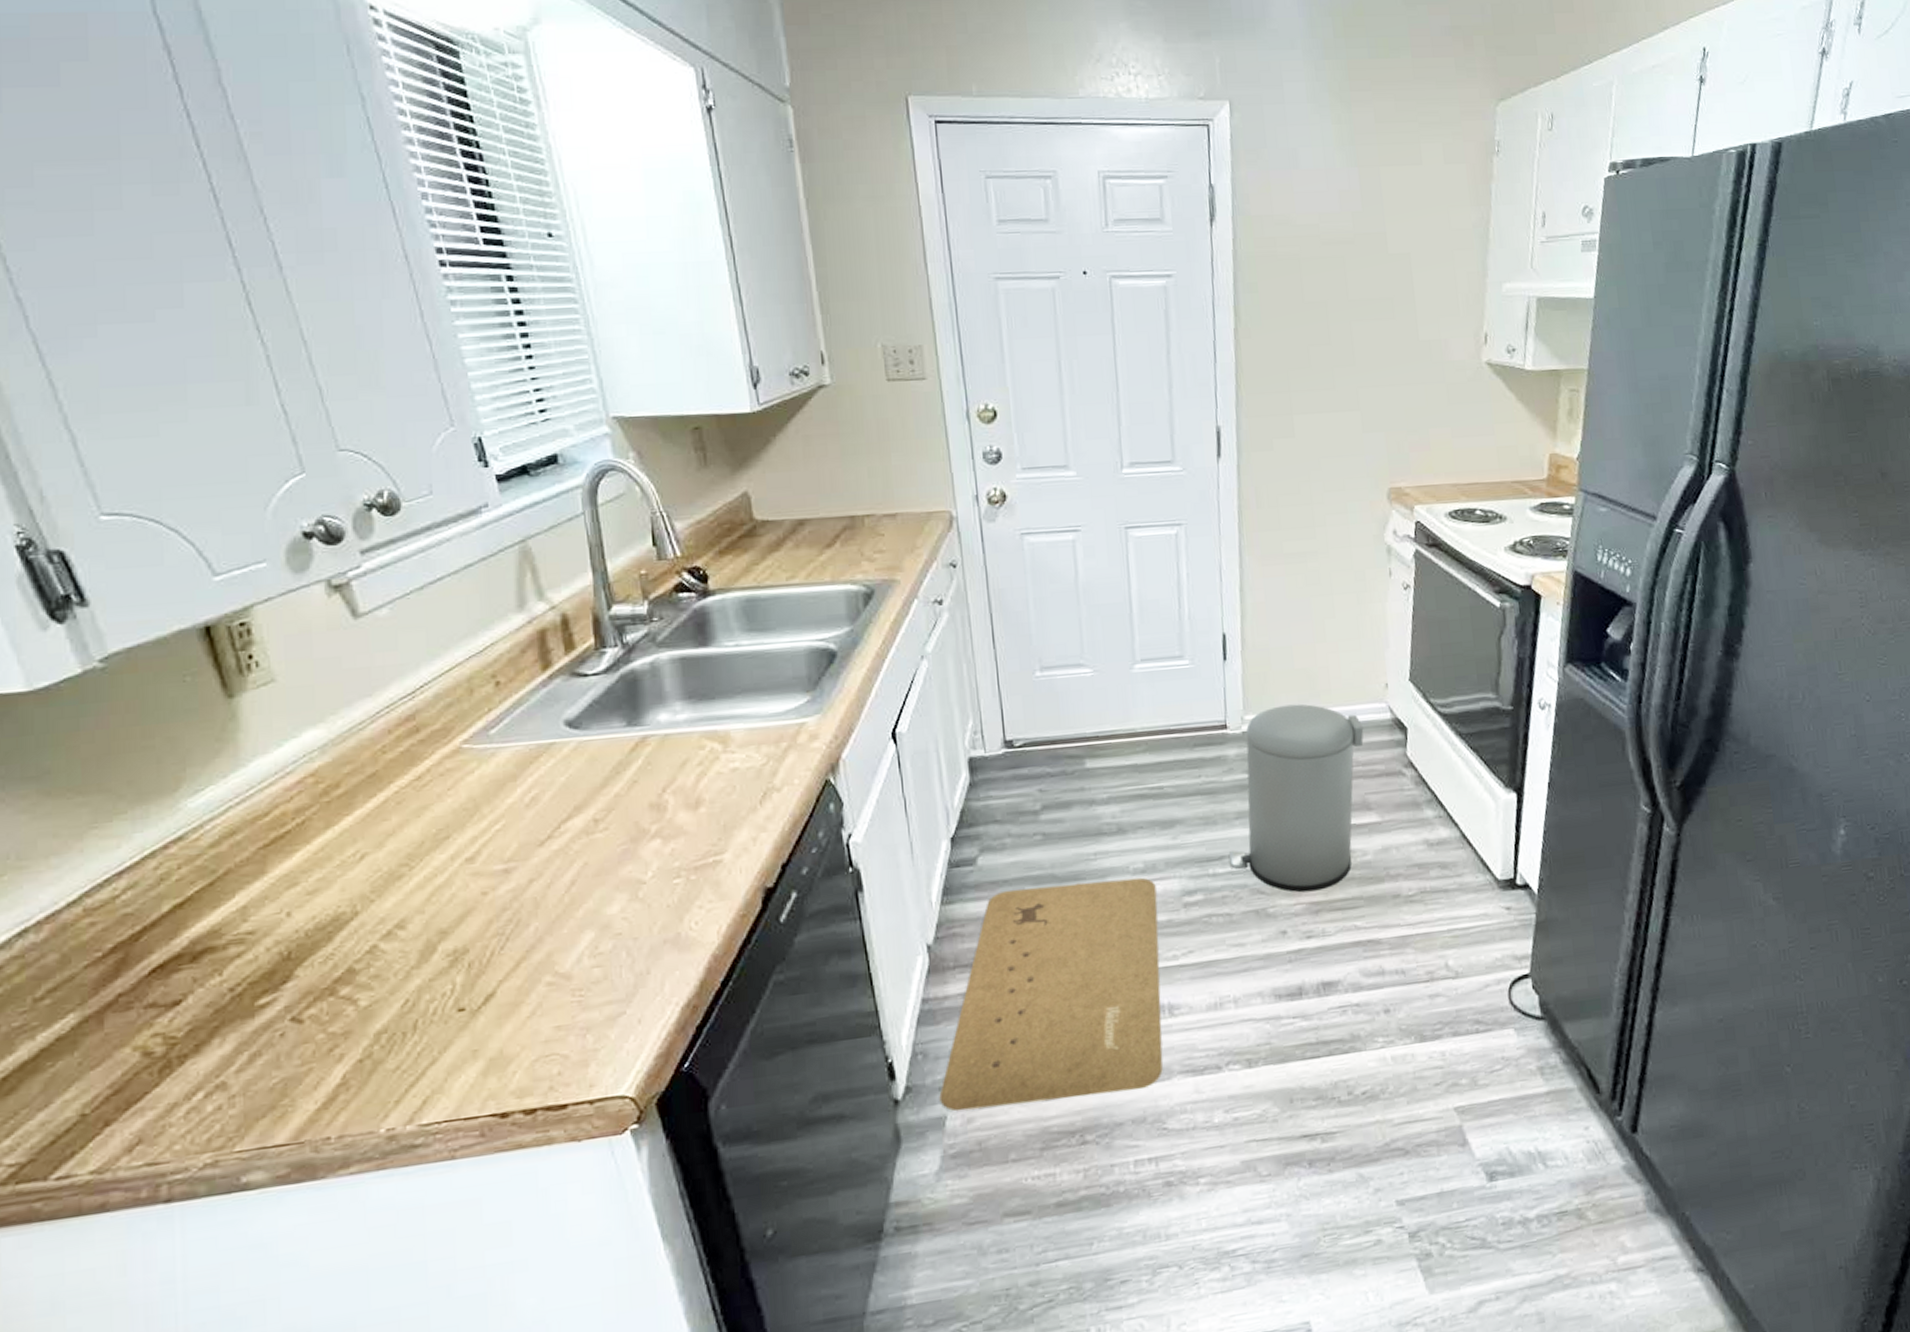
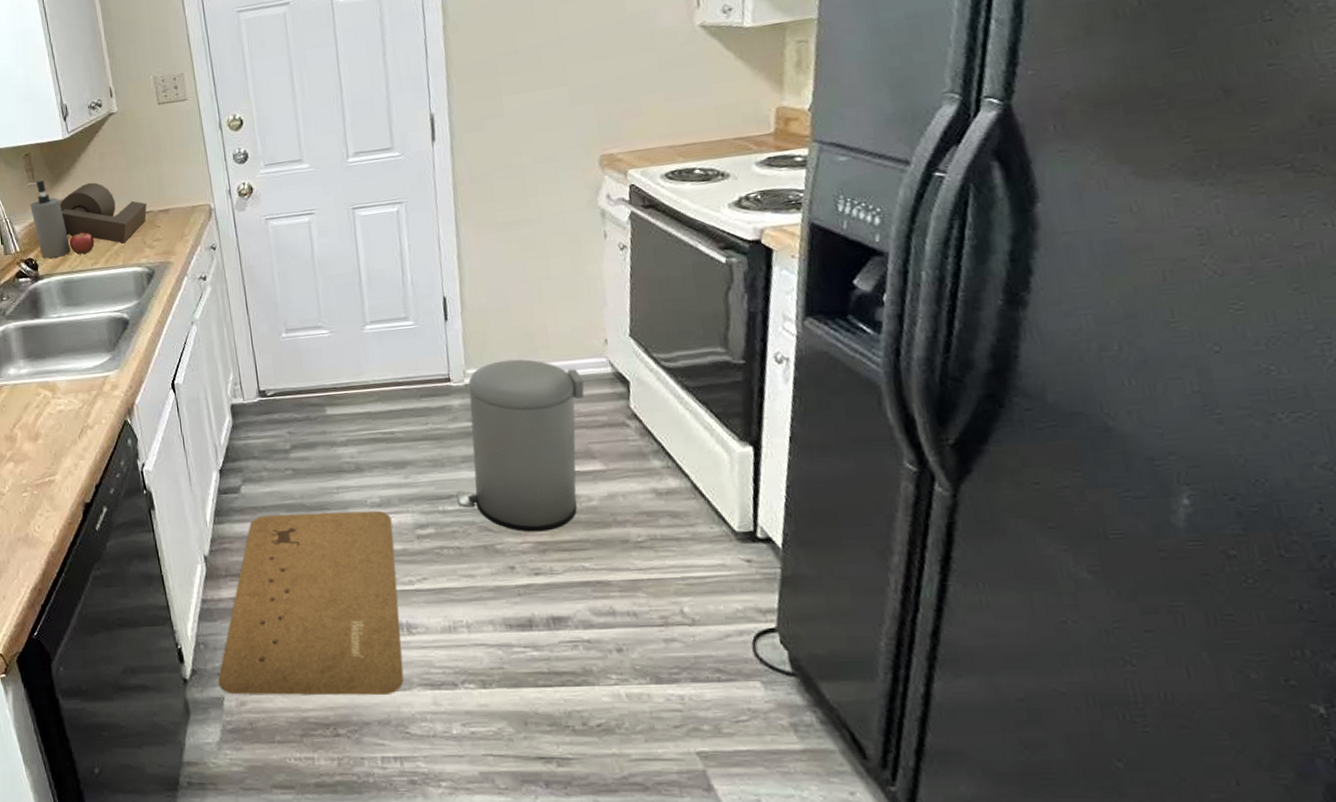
soap dispenser: none [691,463,757,568] -> present [24,179,71,259]
paper towel holder: none [743,472,867,554] -> present [59,182,147,244]
fruit: none [756,534,792,565] -> present [69,230,95,255]

